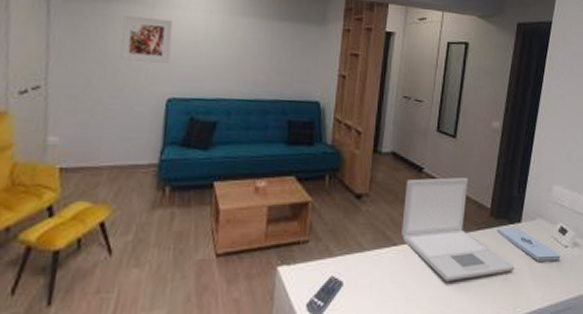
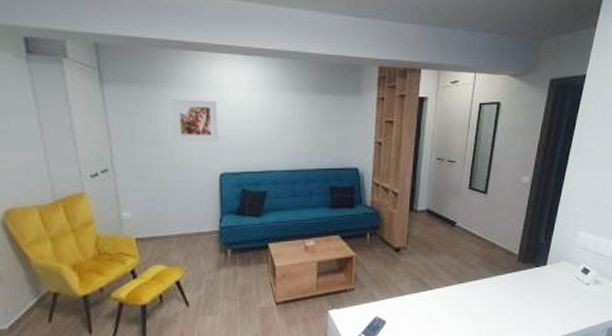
laptop: present [402,178,515,282] -> none [437,229,539,317]
notepad: present [497,227,561,261] -> none [524,270,582,298]

